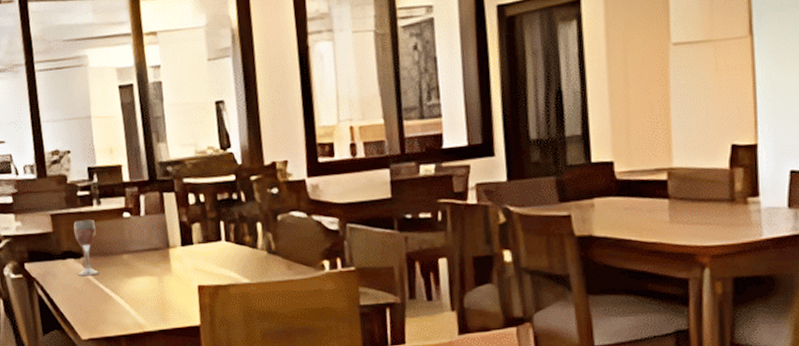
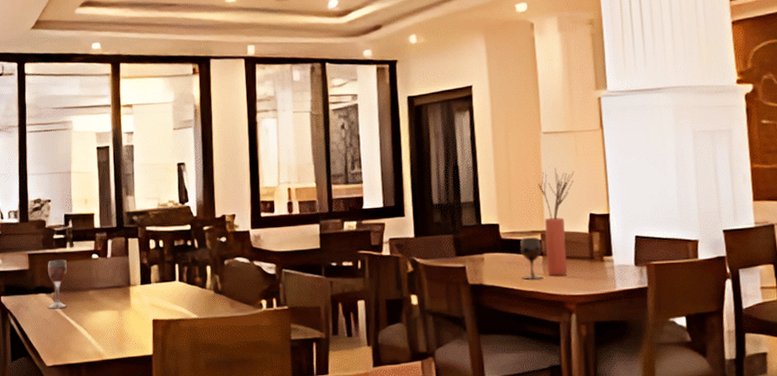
wine glass: none [639,176,669,229] -> present [519,237,543,280]
vase: none [665,87,713,223] -> present [538,167,574,276]

